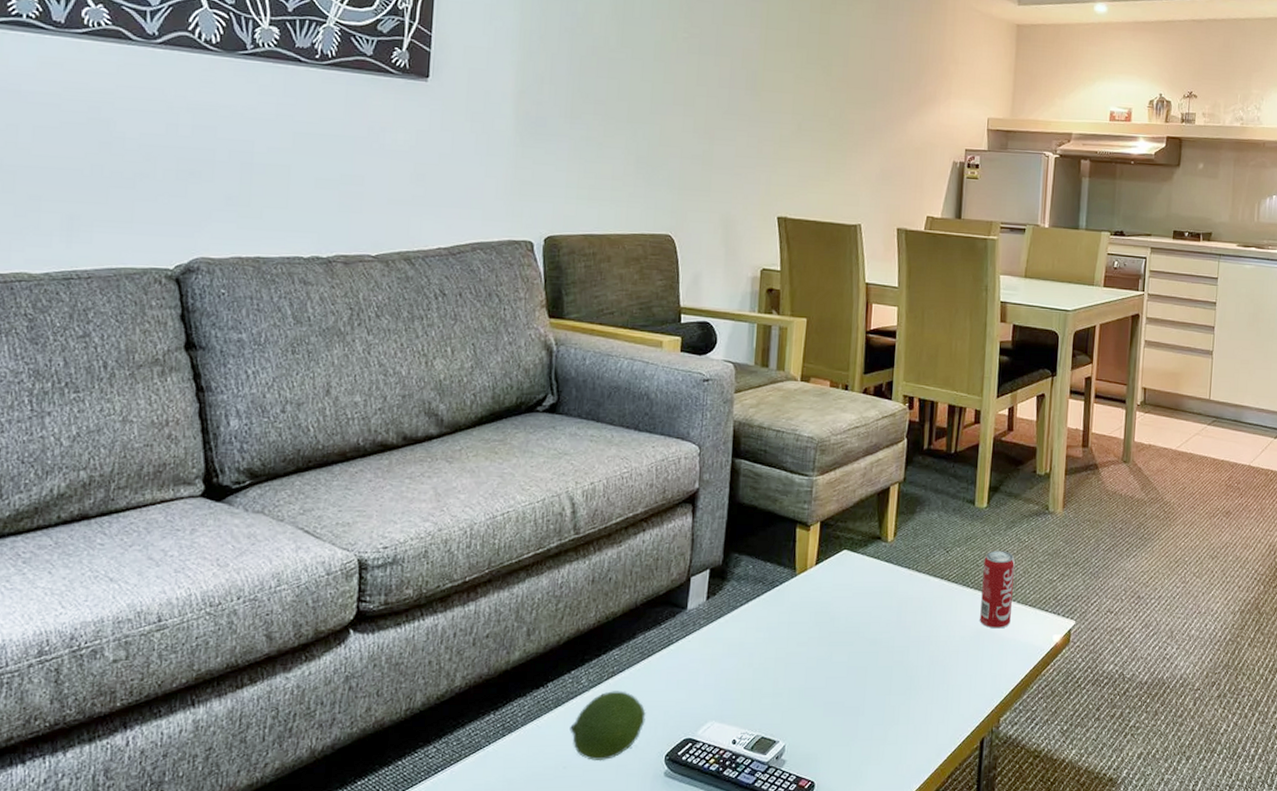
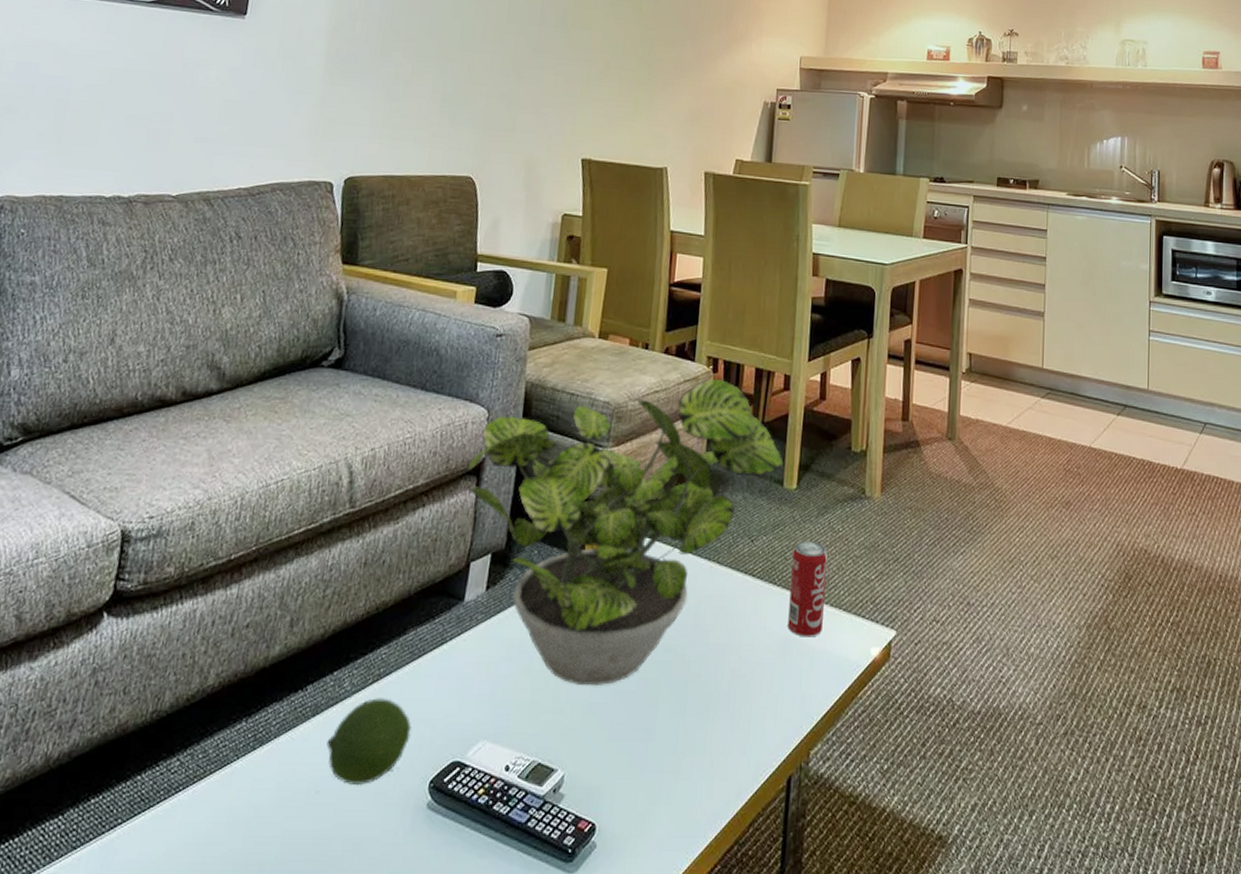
potted plant: none [683,414,975,674] -> present [467,378,784,685]

